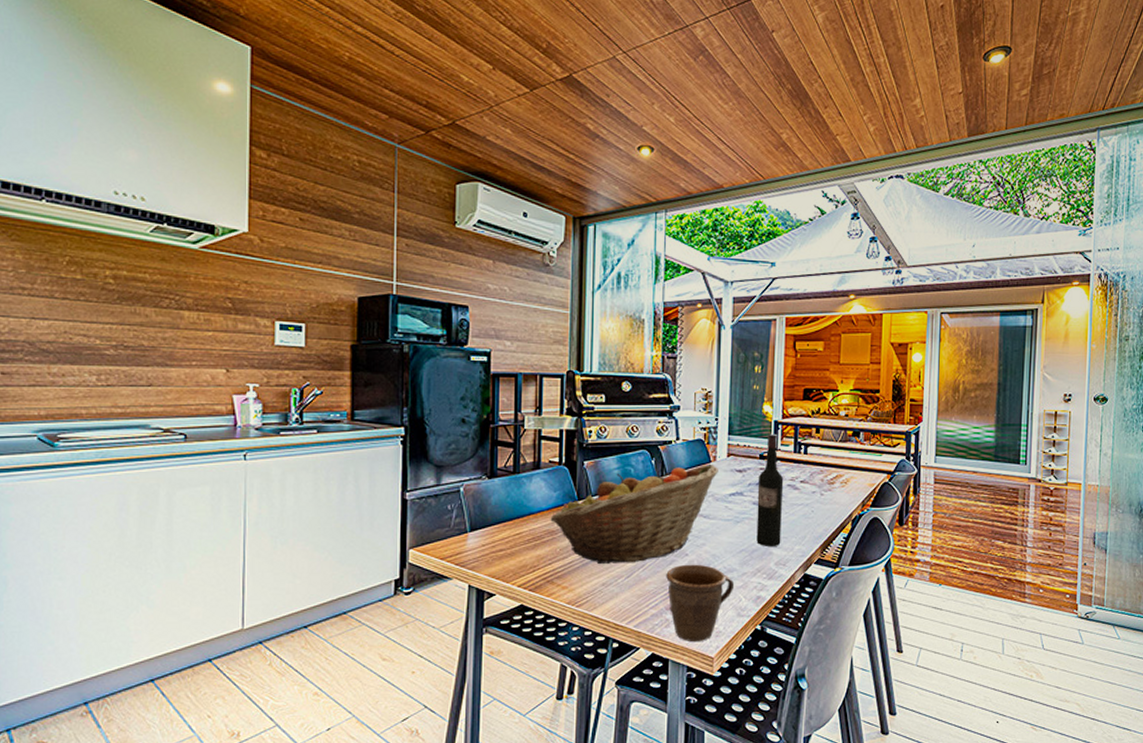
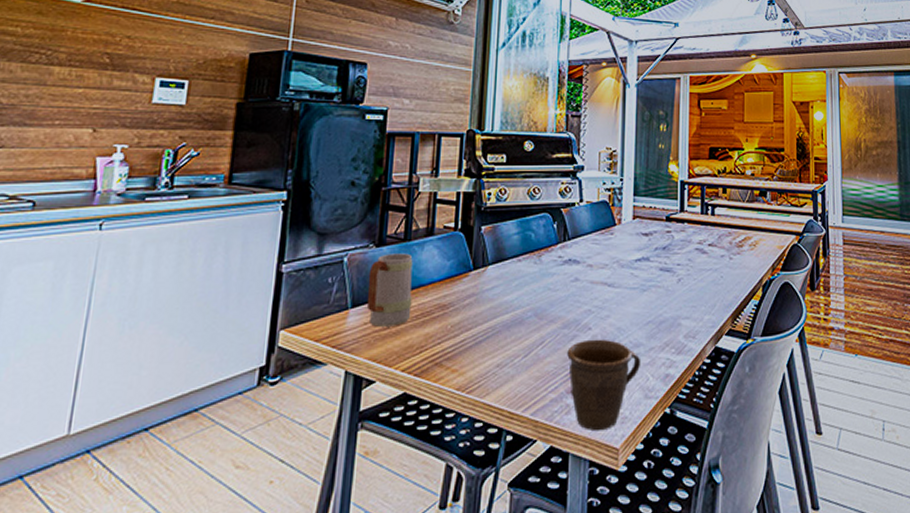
mug: none [483,485,524,548] -> present [366,253,413,327]
fruit basket: present [550,463,718,564] -> none [442,227,624,341]
wine bottle: present [756,433,784,547] -> none [664,194,691,318]

